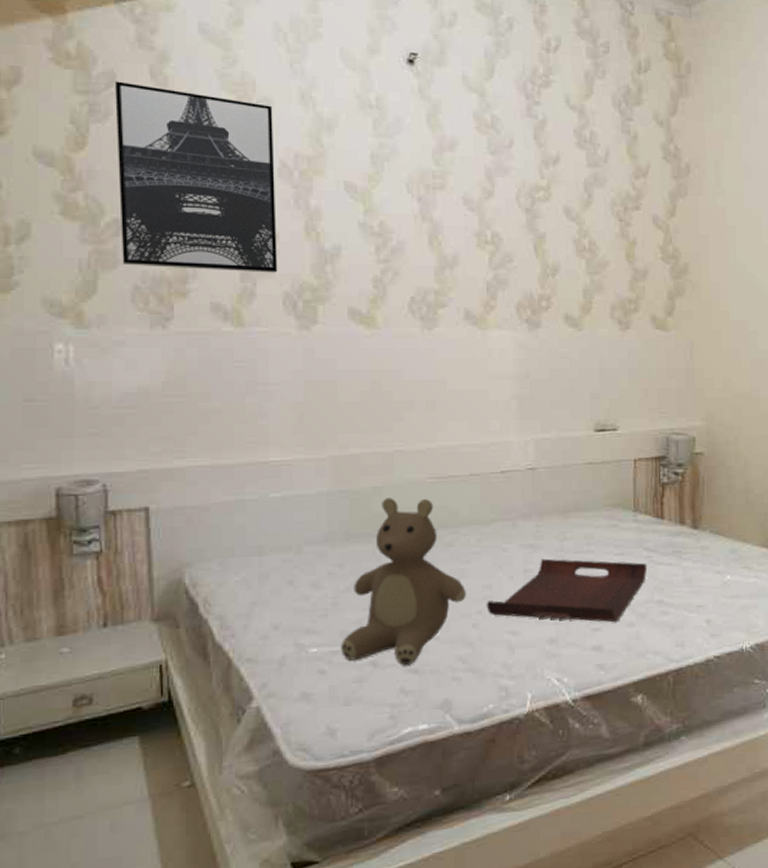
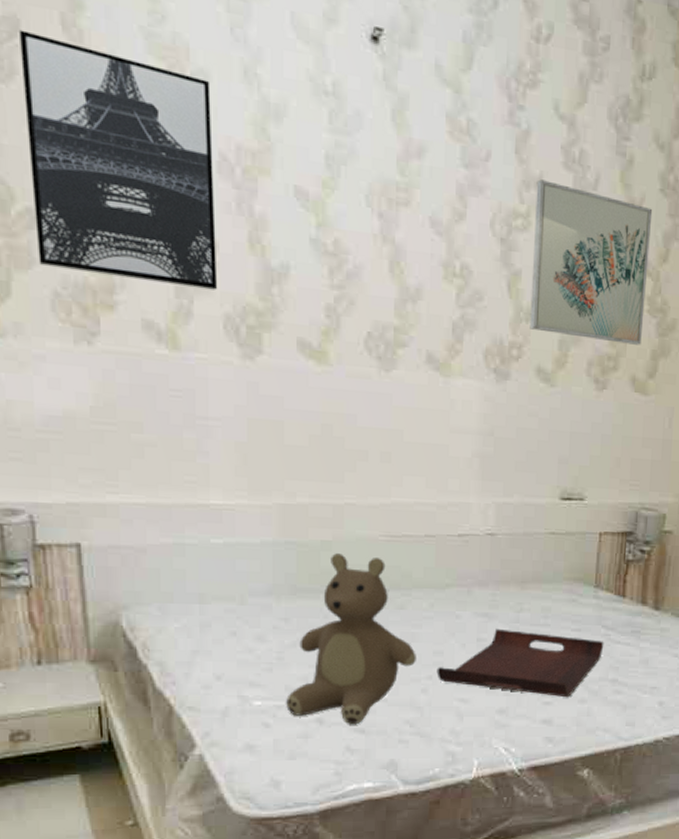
wall art: none [554,158,658,288] -> present [530,179,653,345]

